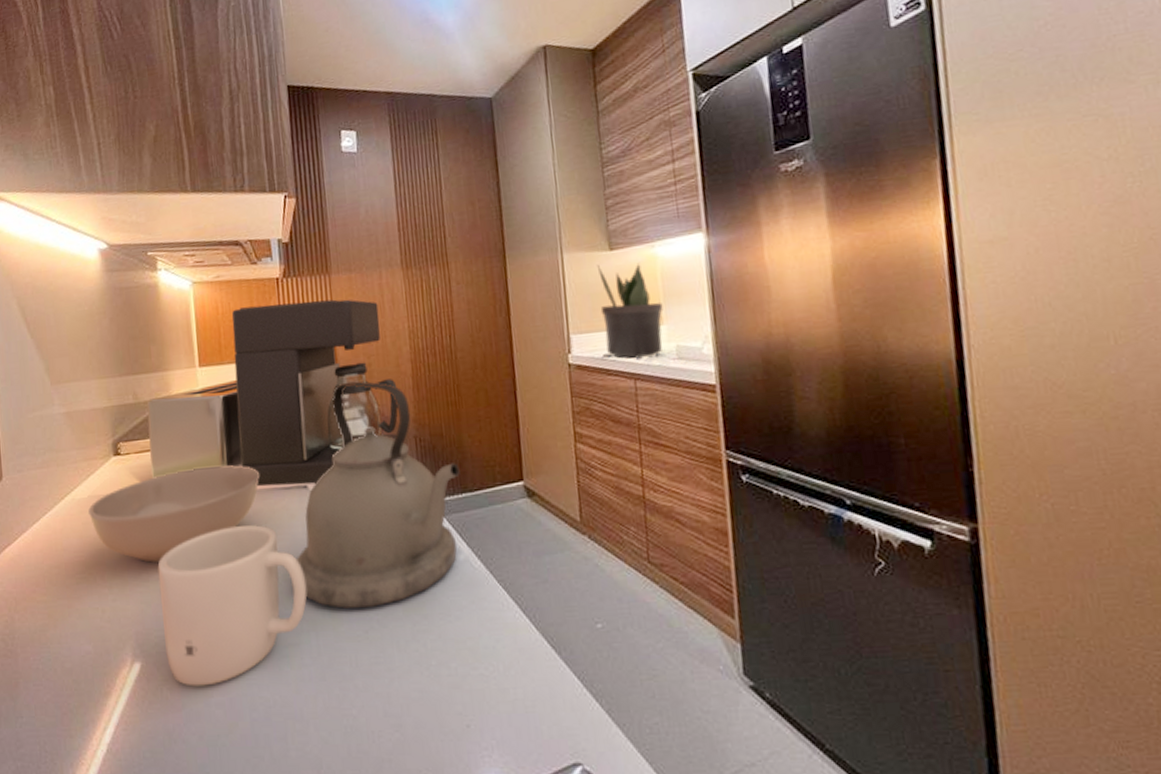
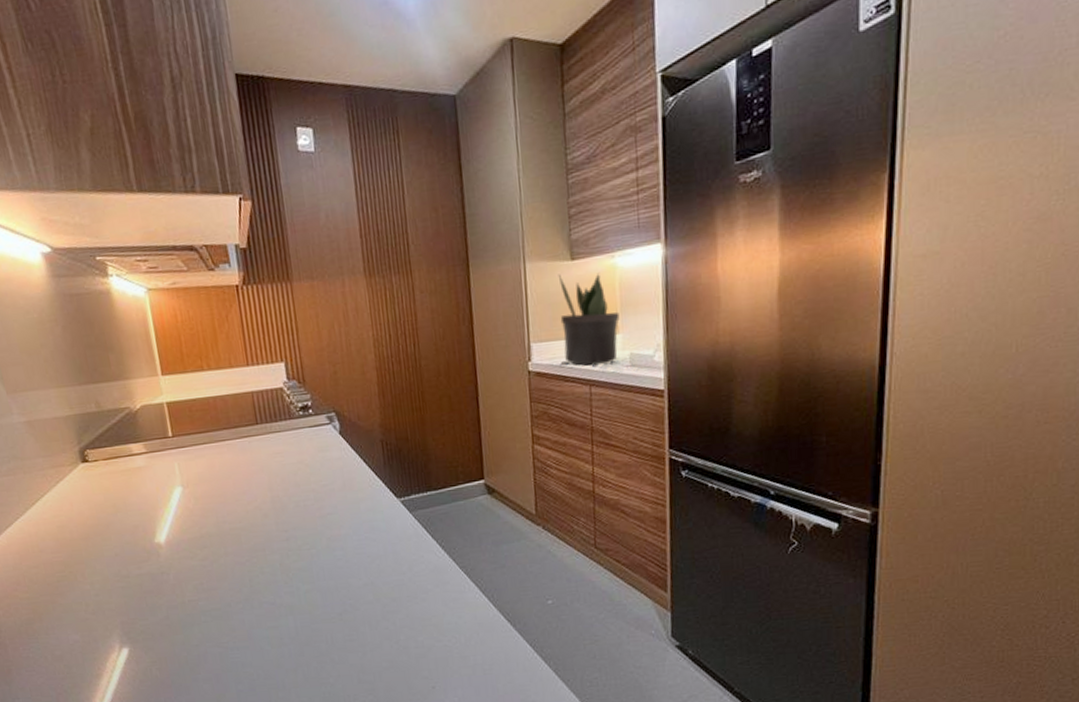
bowl: present [88,465,260,564] -> none [61,469,232,561]
toaster: present [147,379,243,479] -> none [111,387,214,484]
mug: present [157,525,307,687] -> none [136,524,284,666]
coffee maker: present [232,299,399,487] -> none [192,307,365,490]
kettle: present [297,381,460,609] -> none [272,388,425,595]

